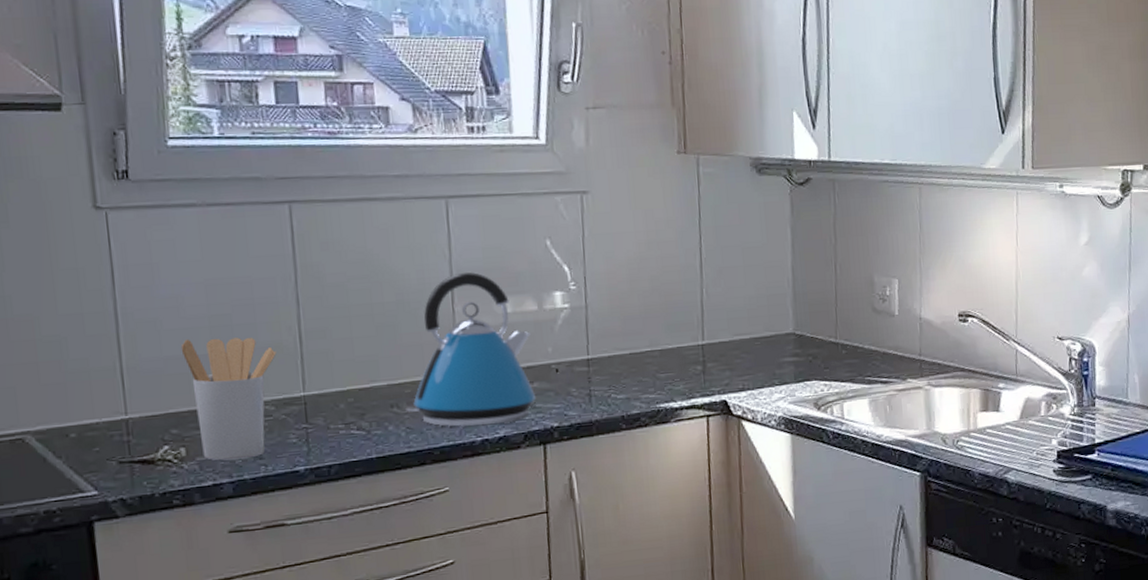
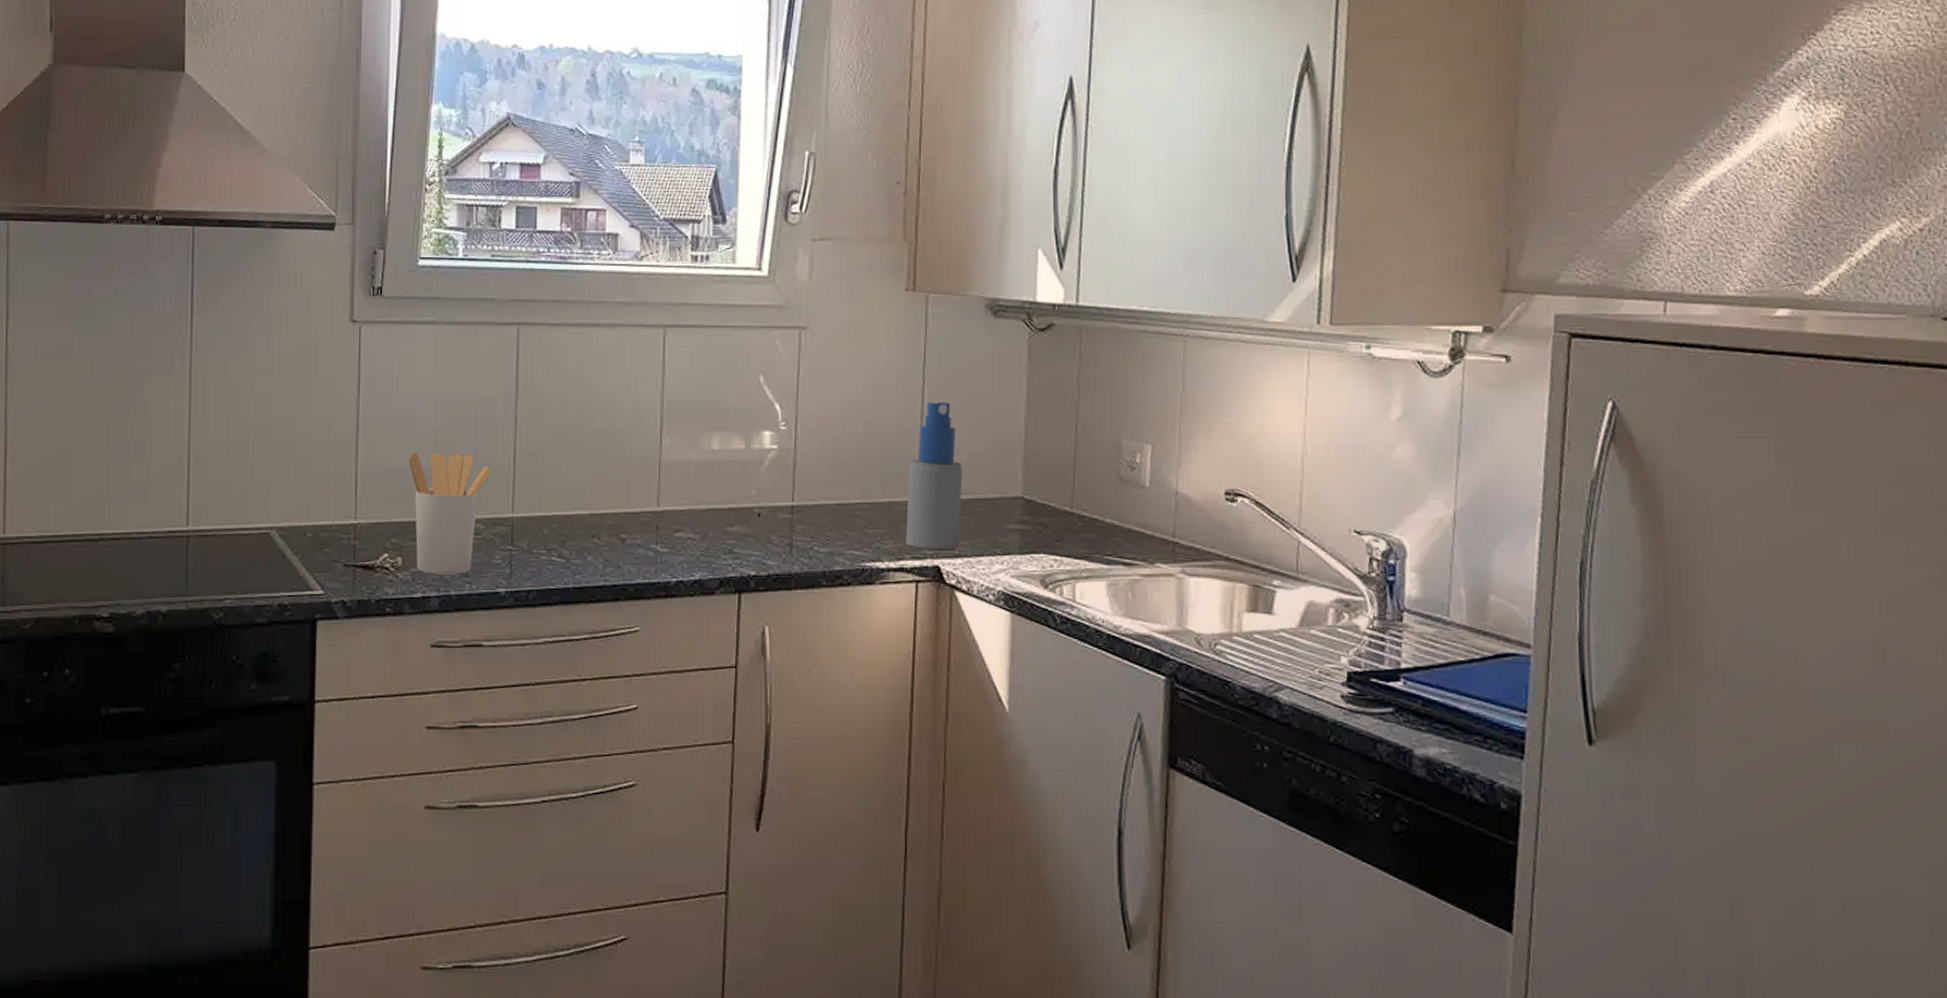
kettle: present [405,272,537,427] -> none [605,405,736,566]
spray bottle: none [692,254,743,387] -> present [905,402,963,550]

